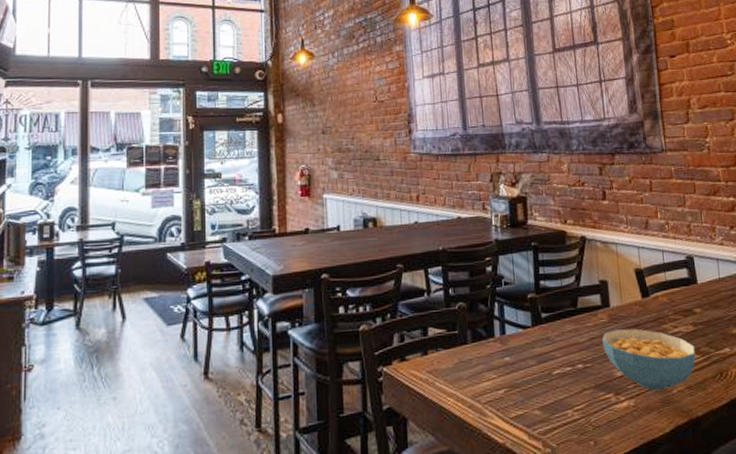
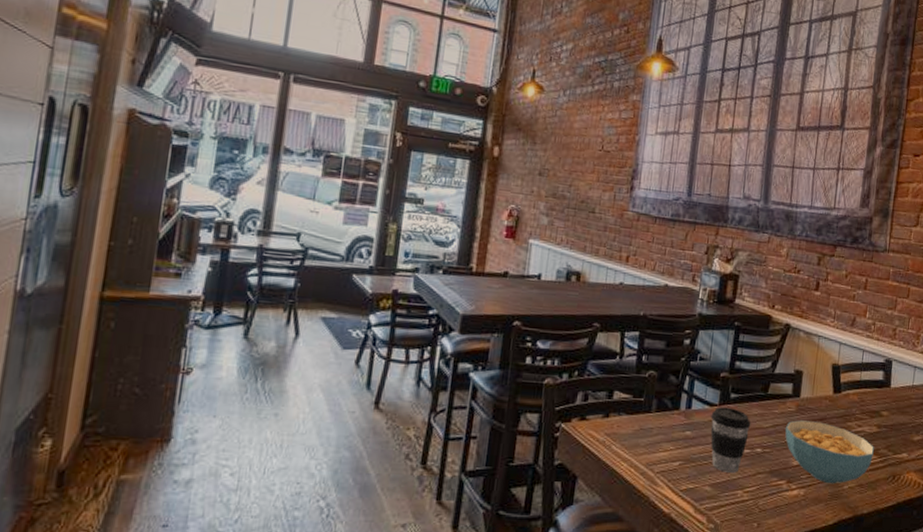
coffee cup: none [526,327,567,394] -> present [710,407,751,473]

